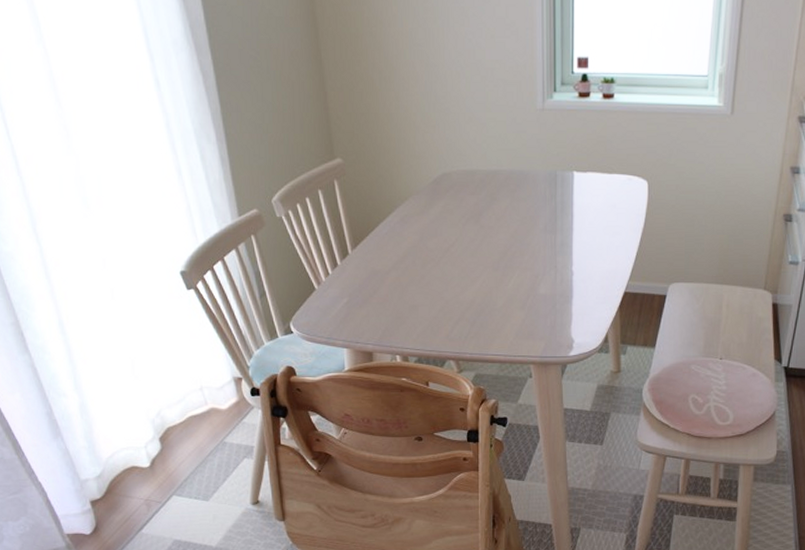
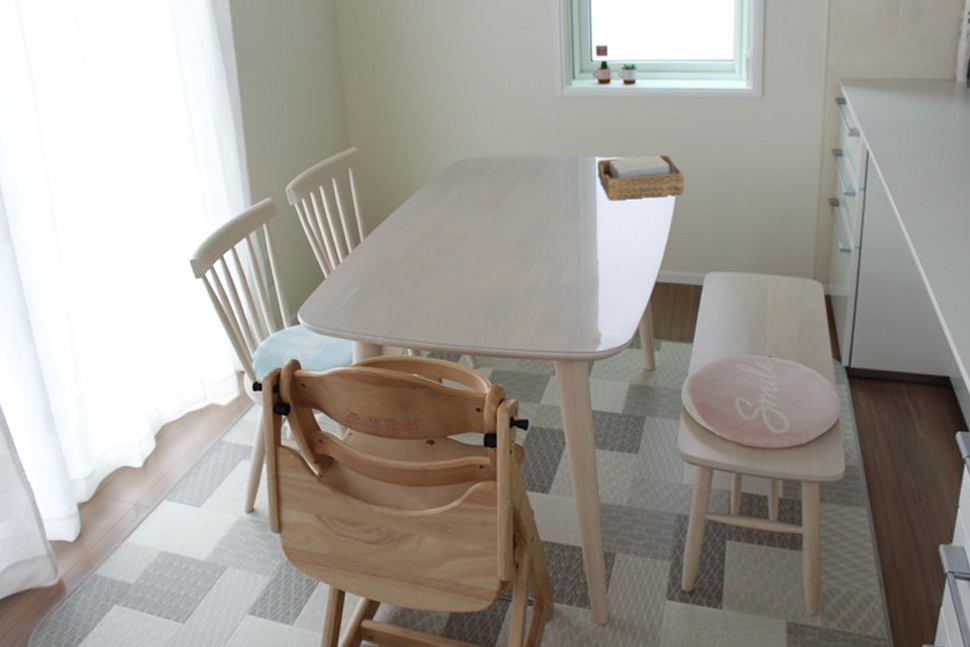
napkin holder: none [574,170,655,214] -> present [596,155,684,200]

